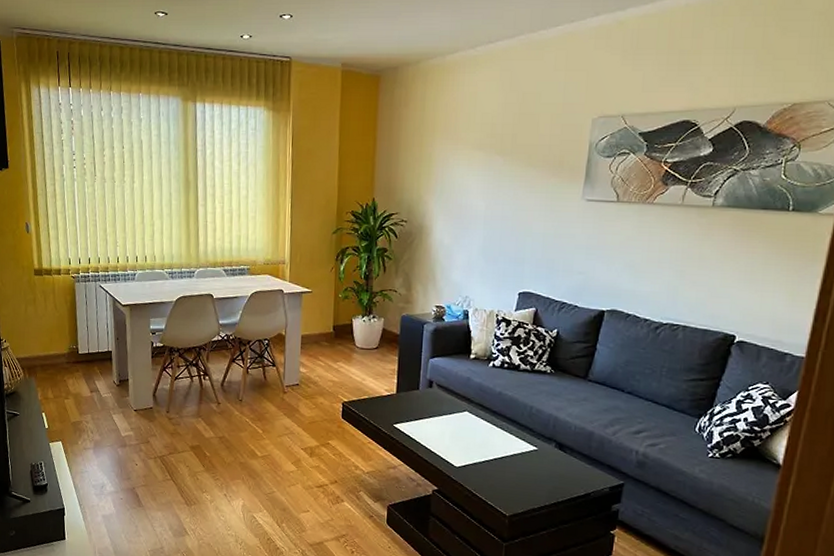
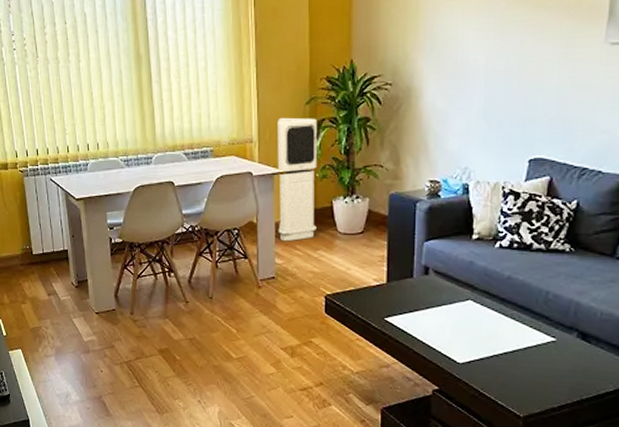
air purifier: none [303,243,342,353] -> present [277,117,318,241]

